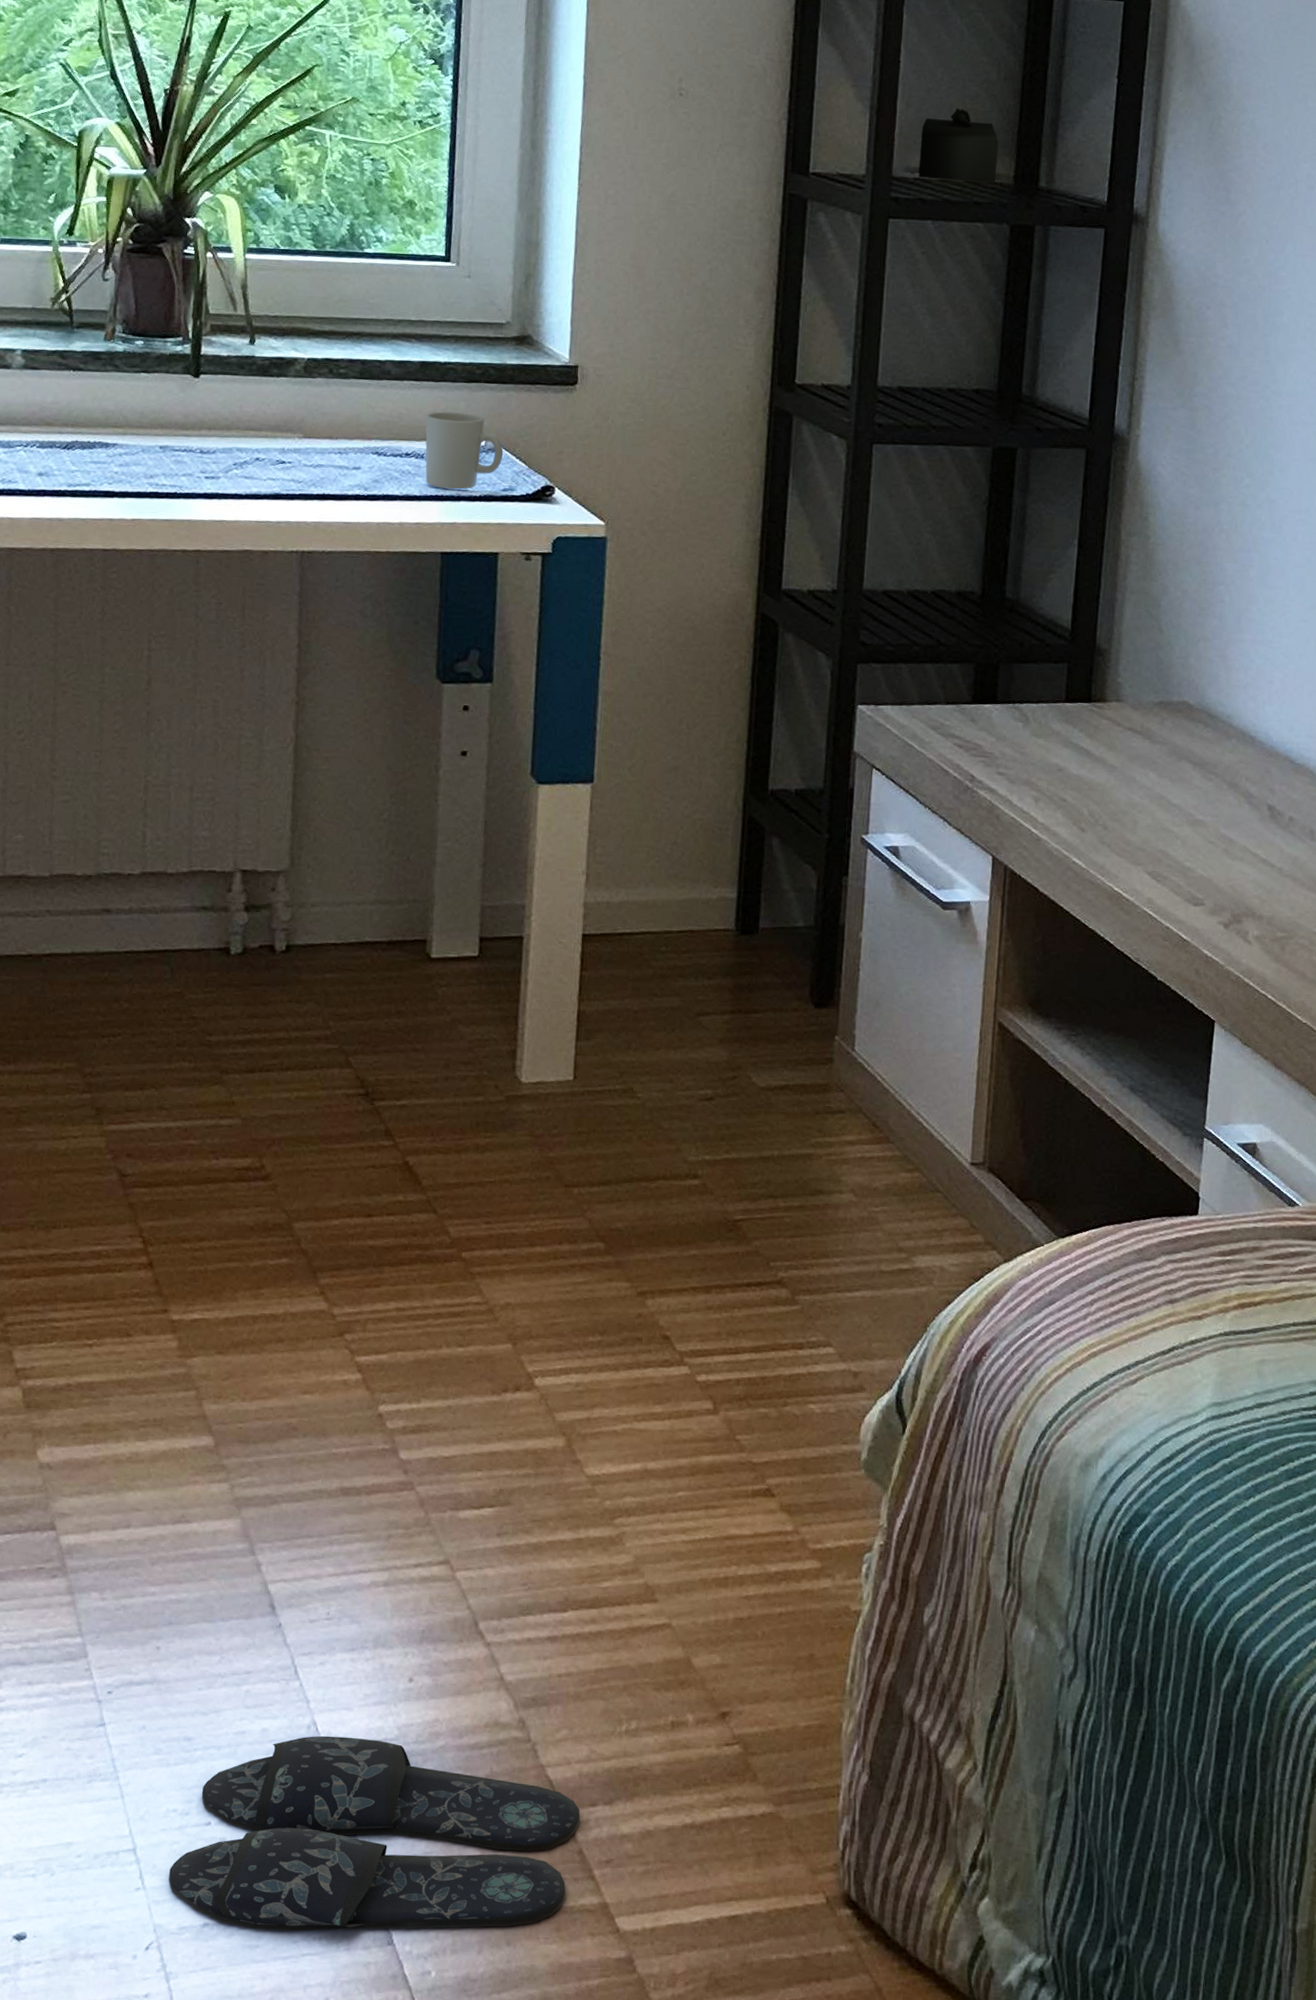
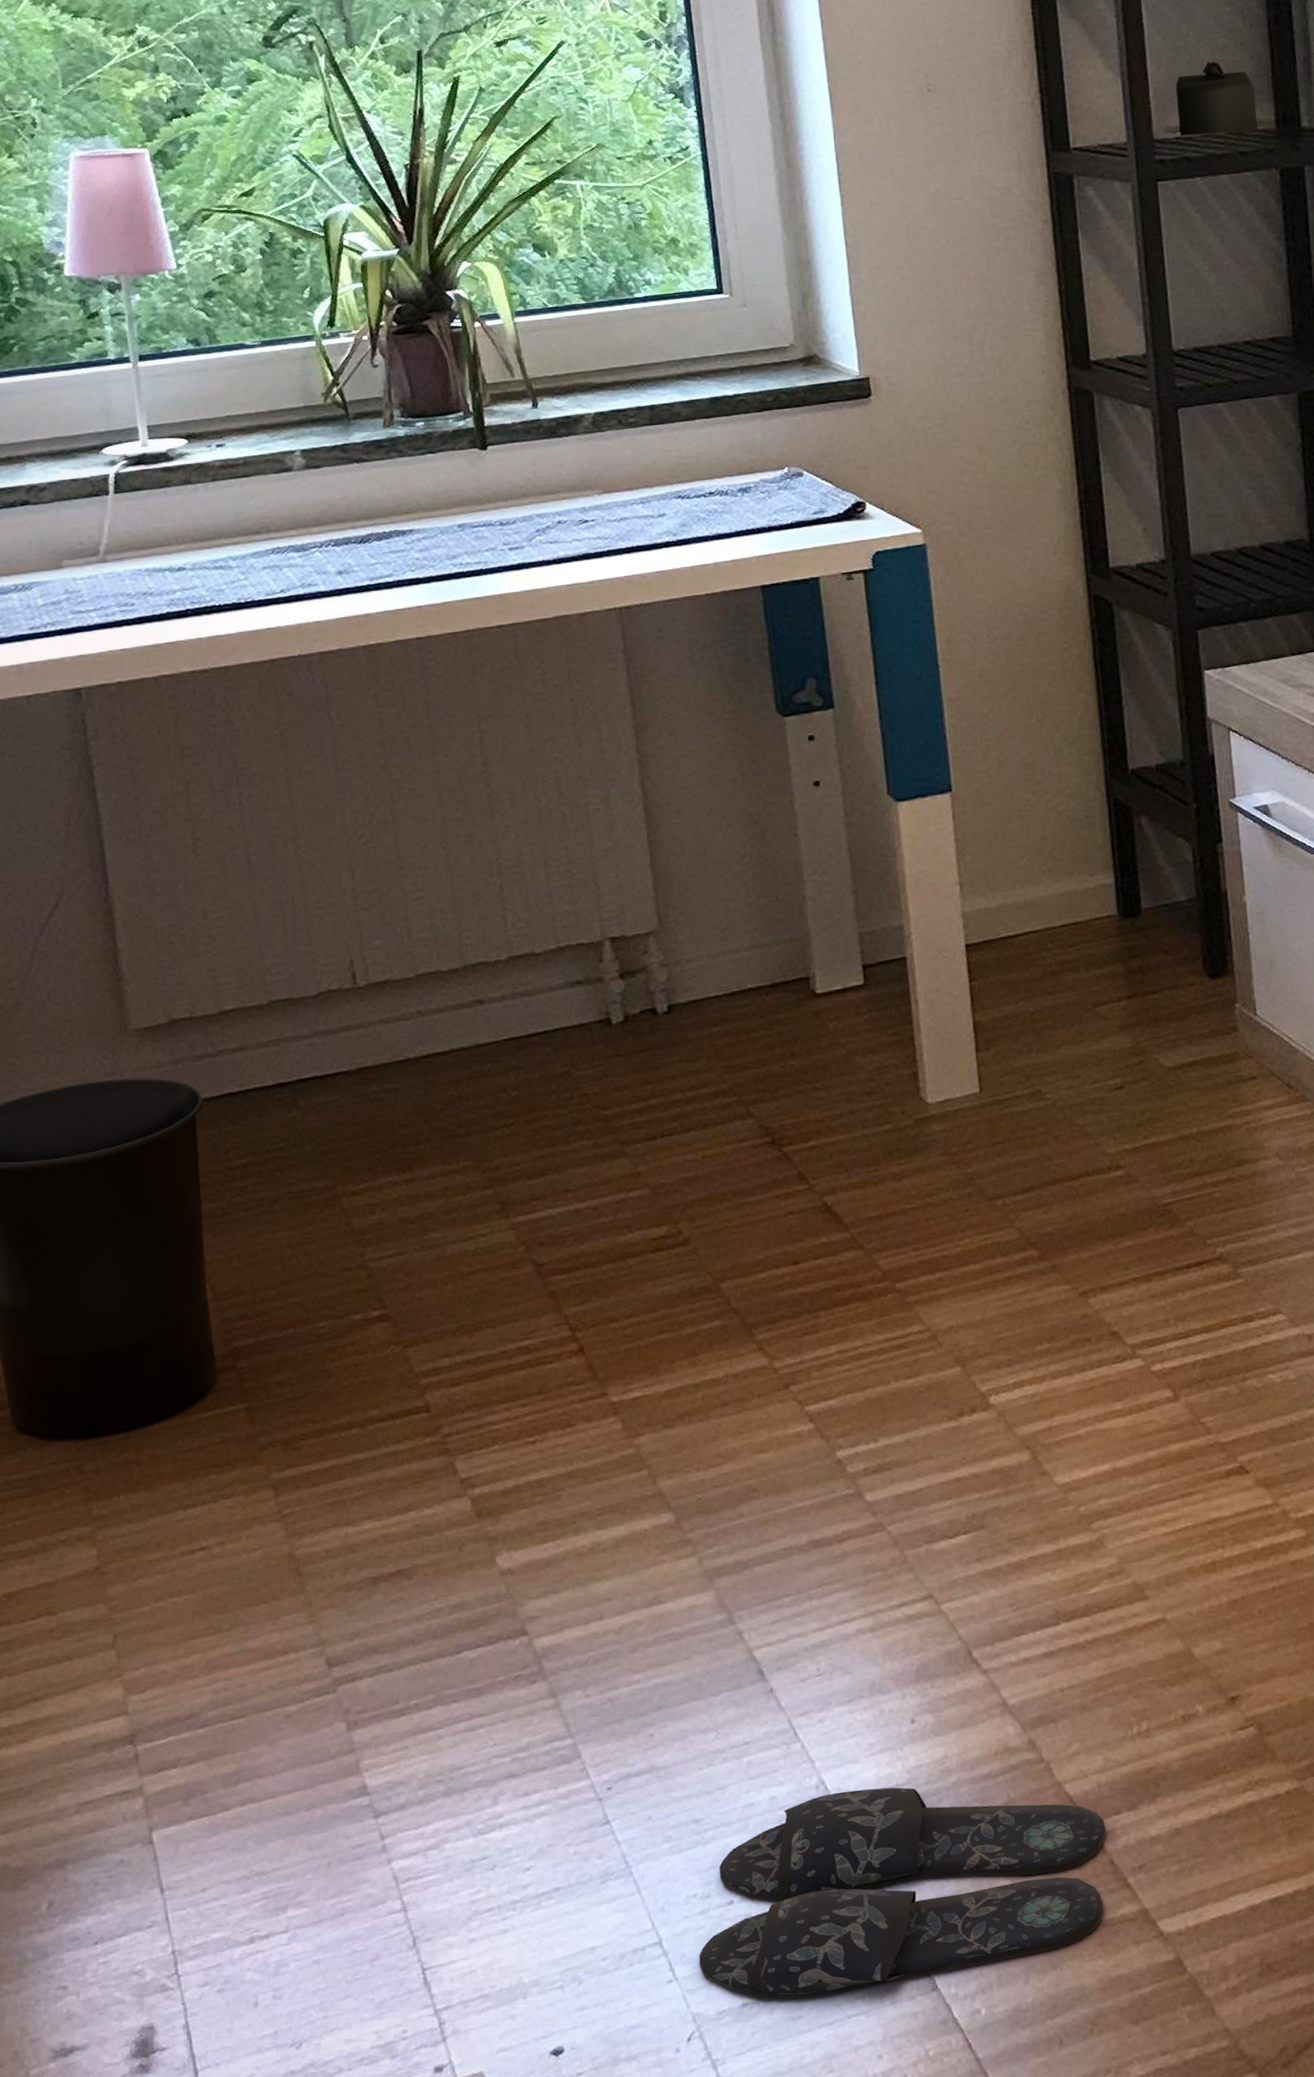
mug: present [425,411,504,490] -> none [723,442,808,522]

